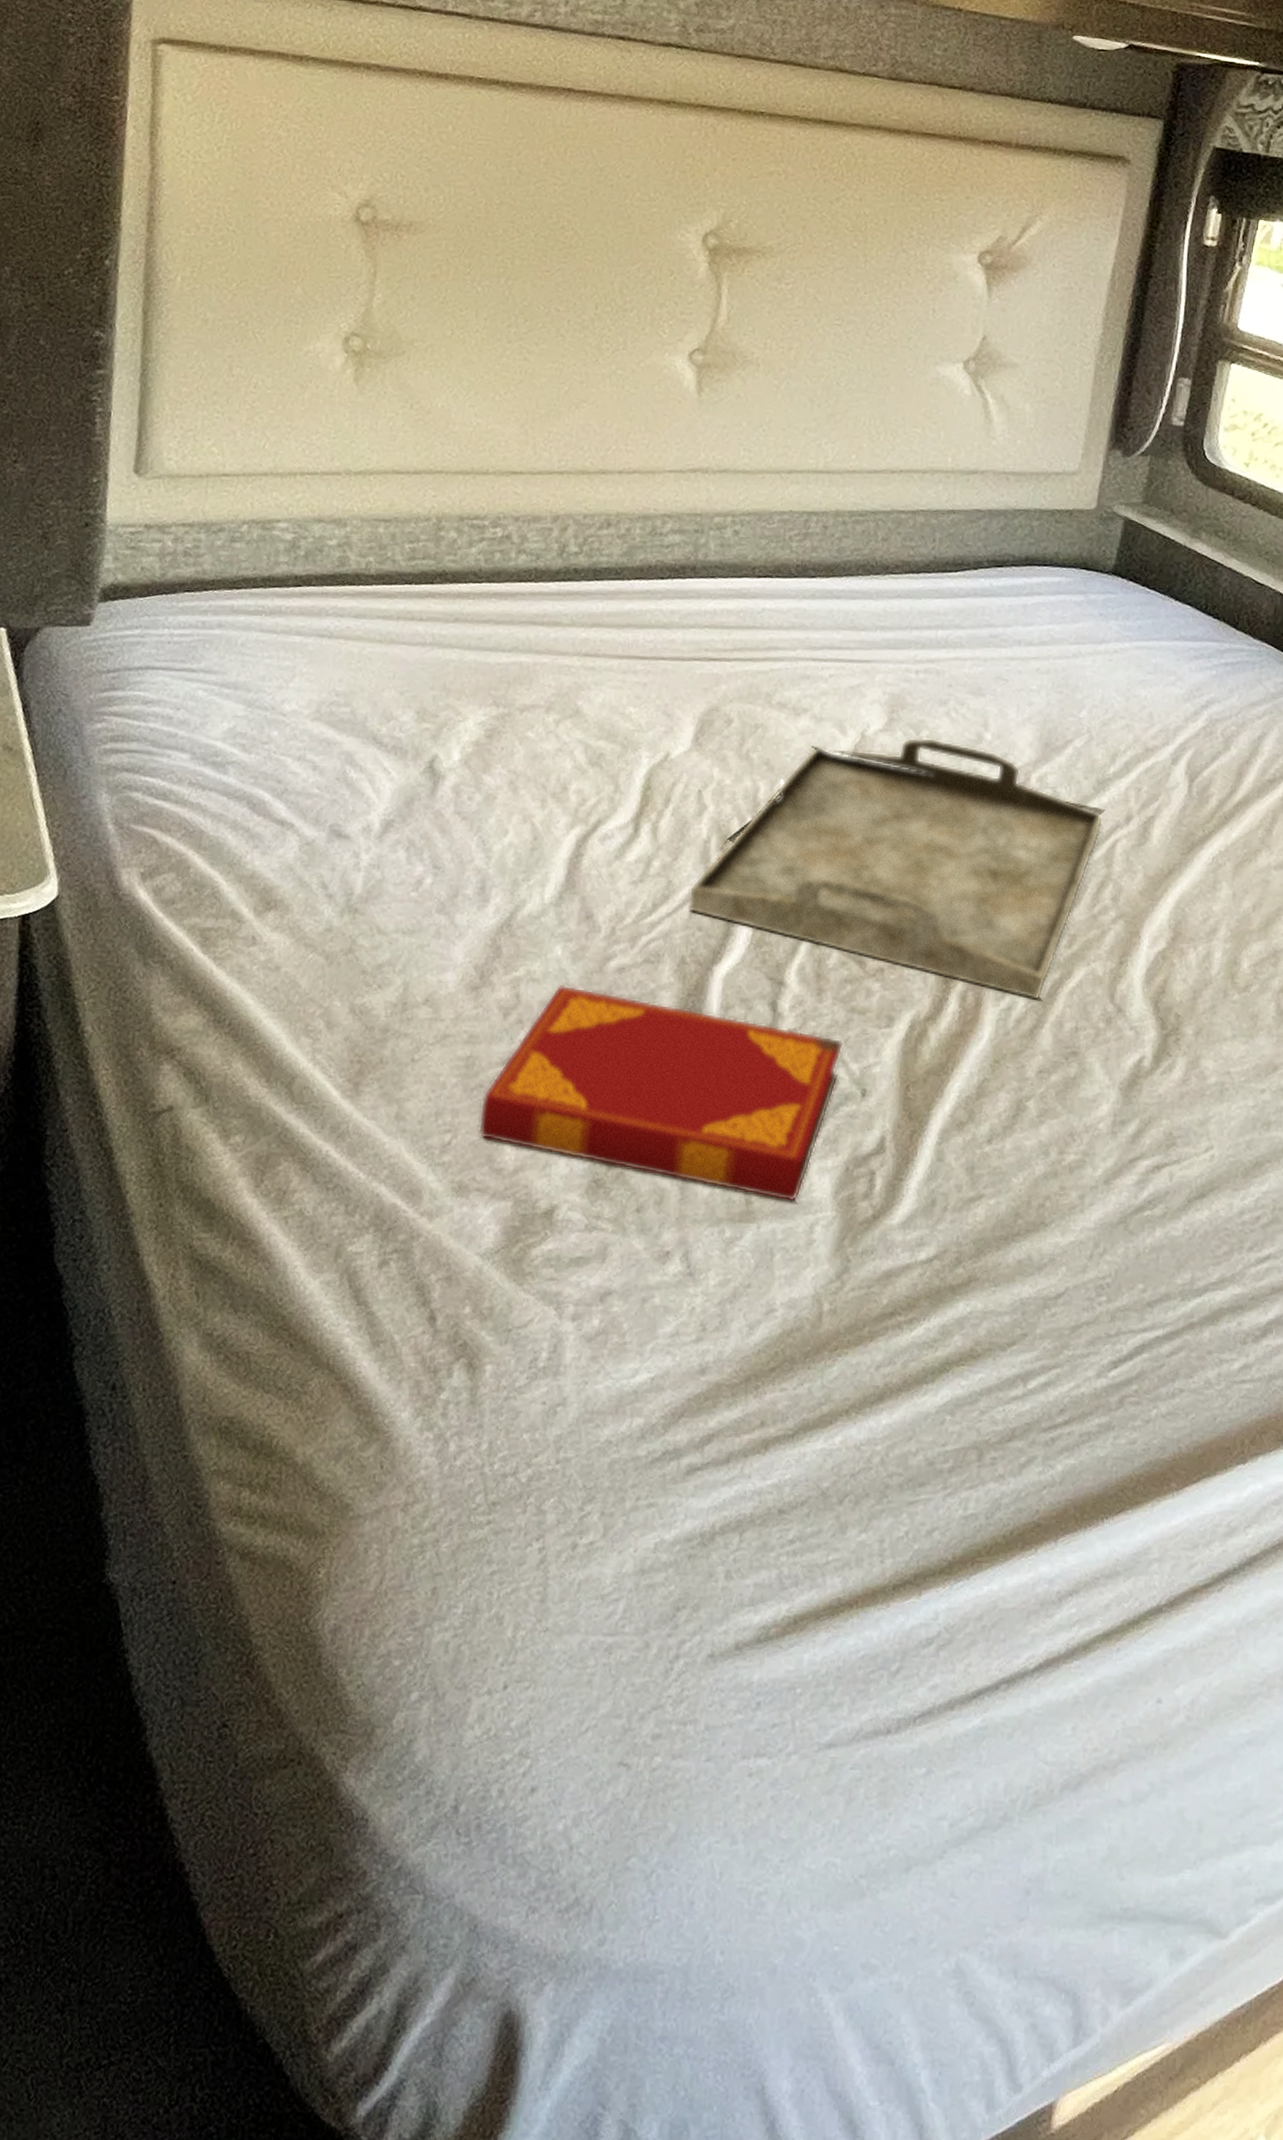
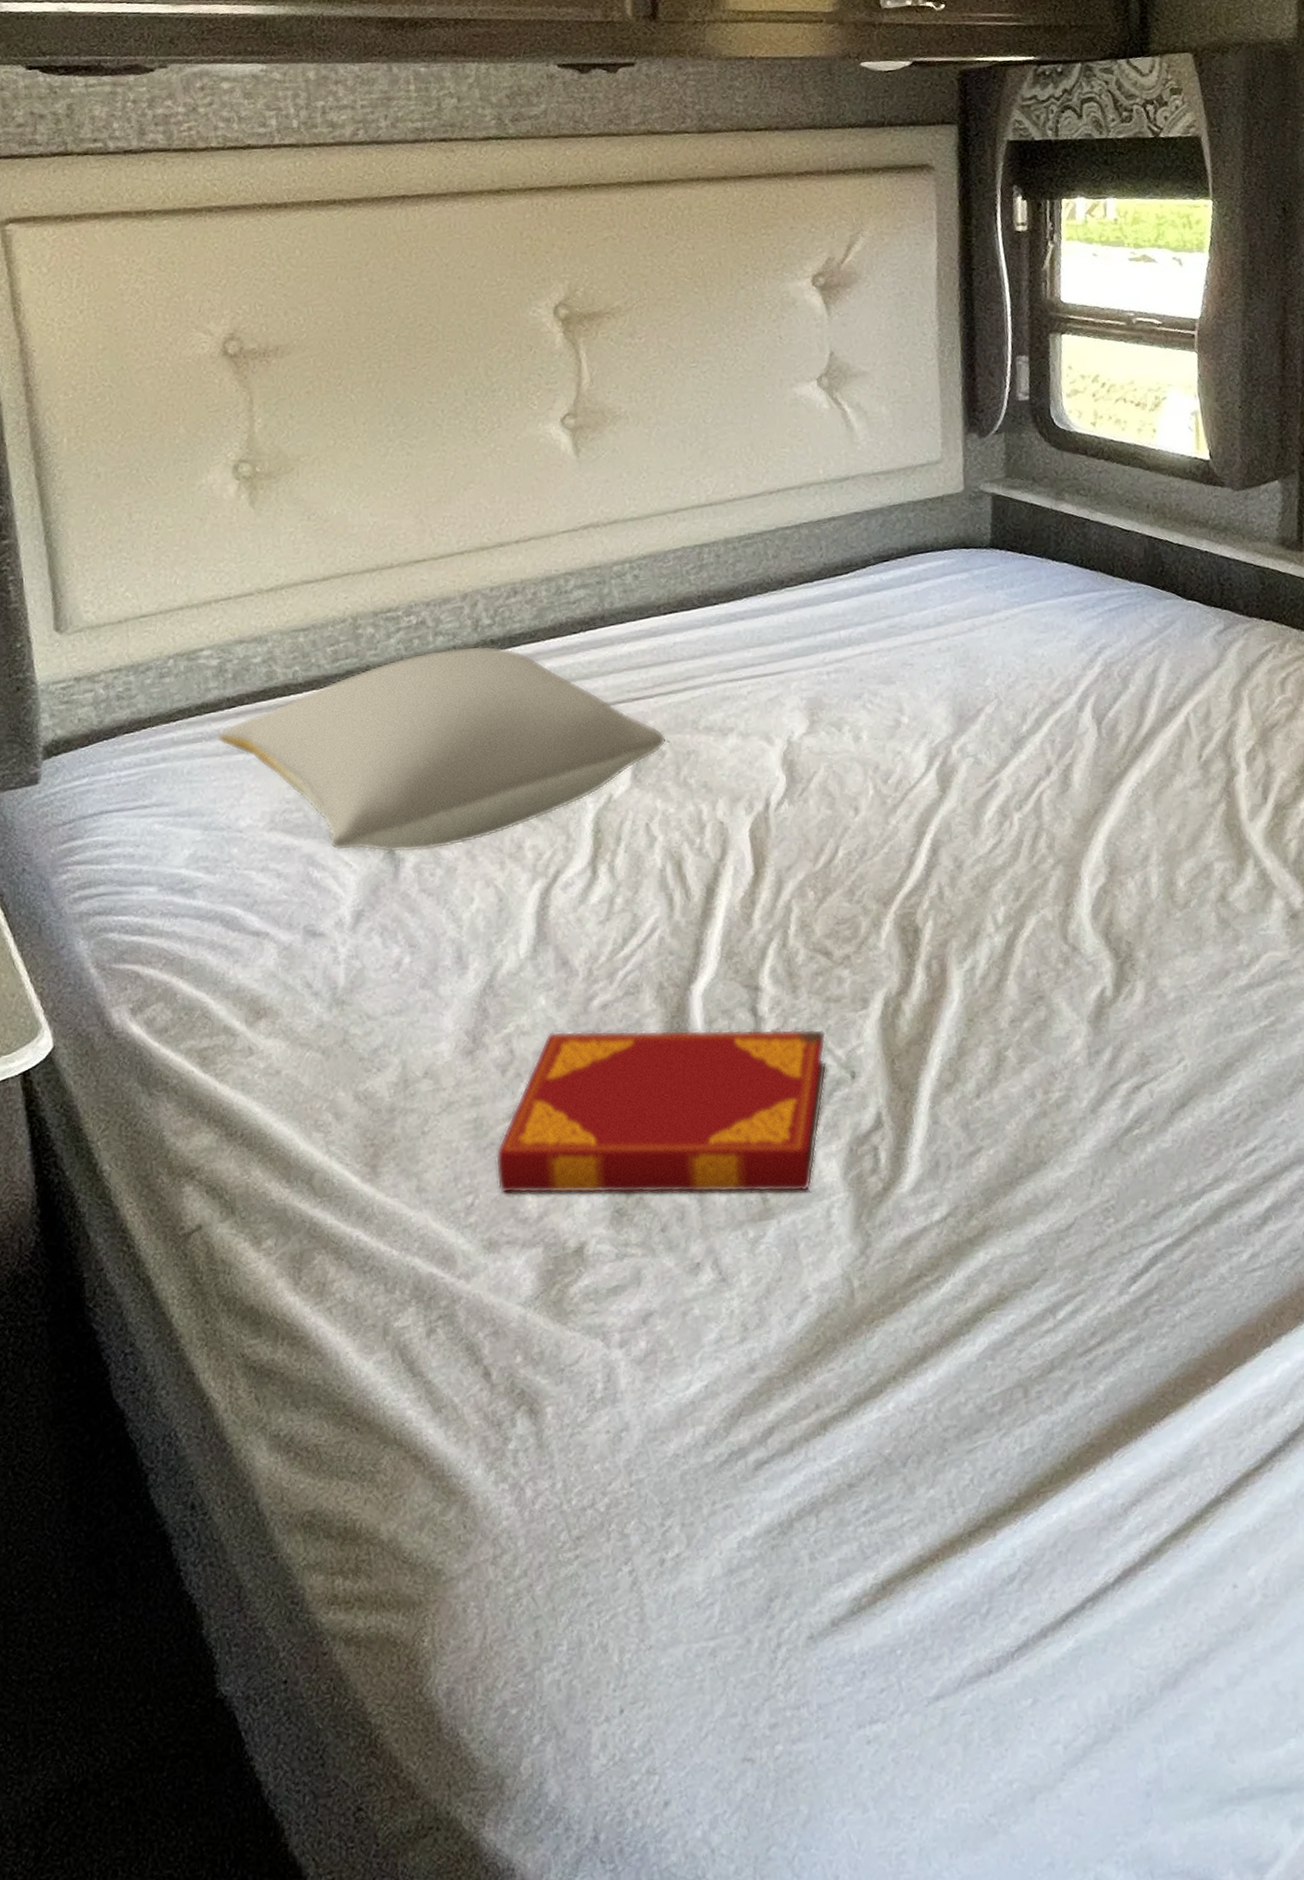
pillow: none [278,568,736,774] -> present [217,645,666,853]
serving tray: present [687,737,1104,1001] -> none [654,731,1026,957]

